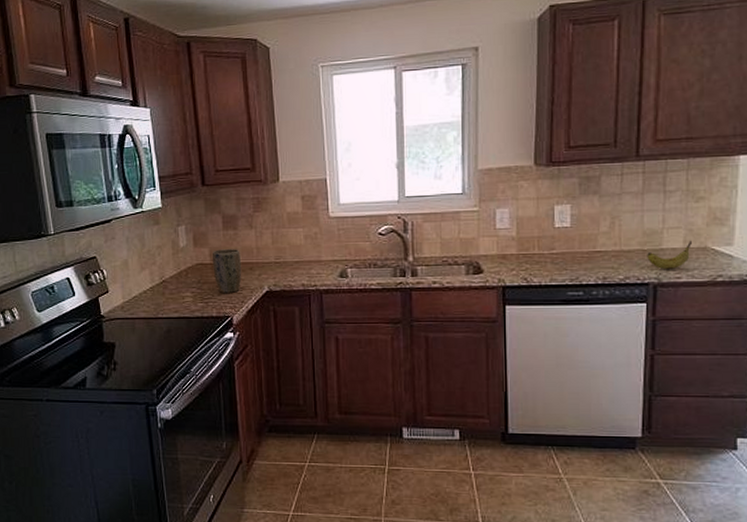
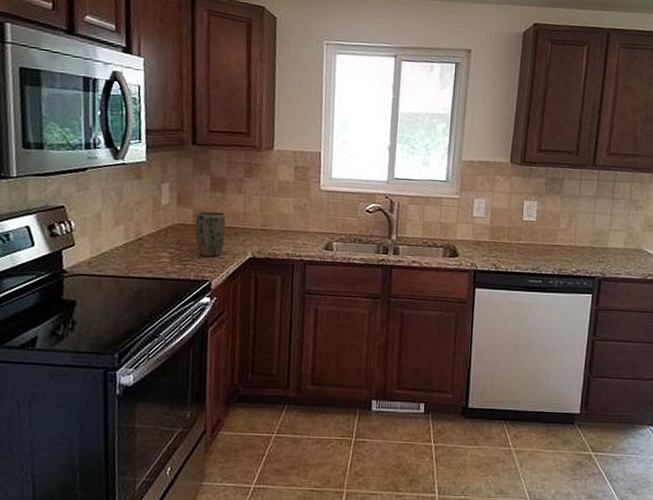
fruit: present [647,240,692,270] -> none [595,242,631,267]

